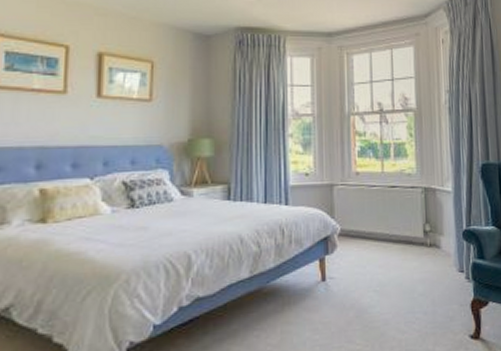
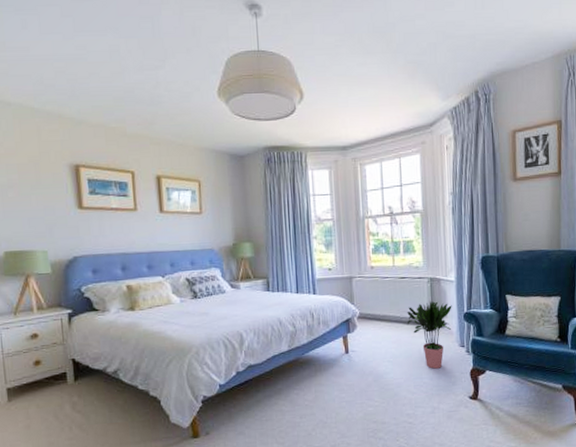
potted plant: none [396,215,449,300] -> present [406,300,452,369]

